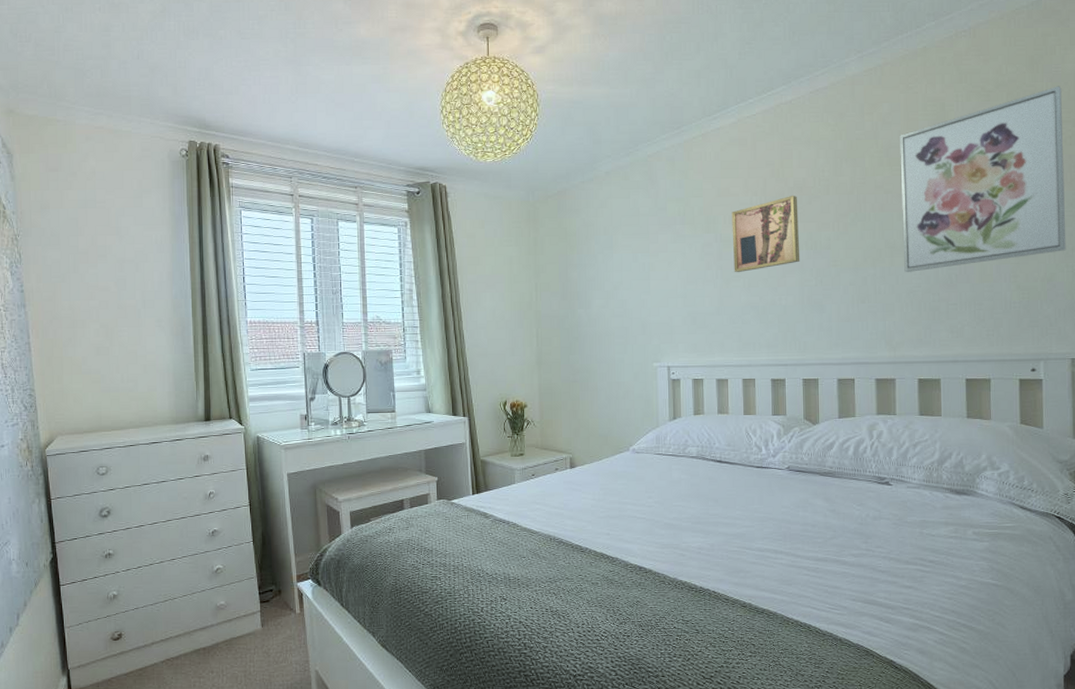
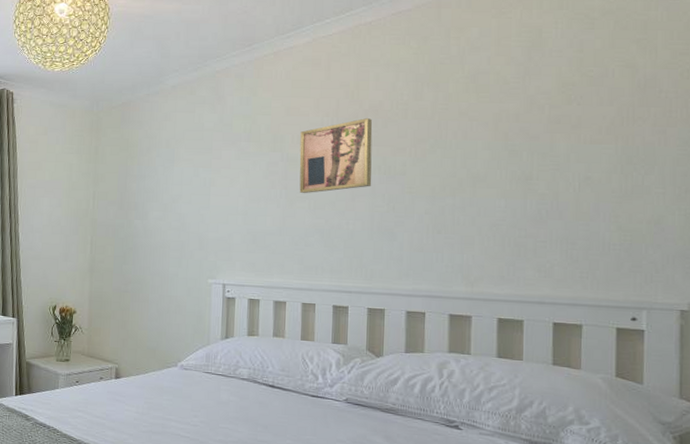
wall art: present [900,86,1066,272] -> none [487,15,680,205]

